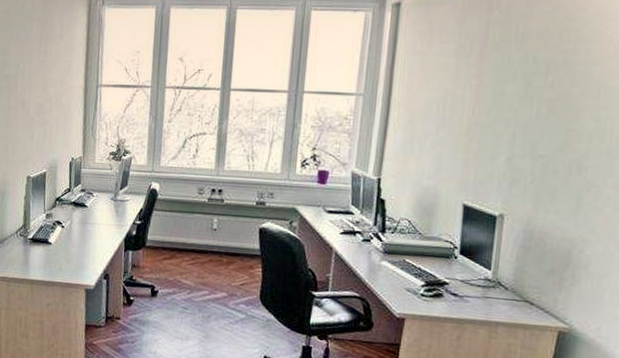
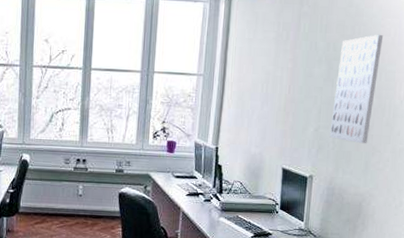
wall art: none [527,42,603,177] -> present [329,34,384,144]

